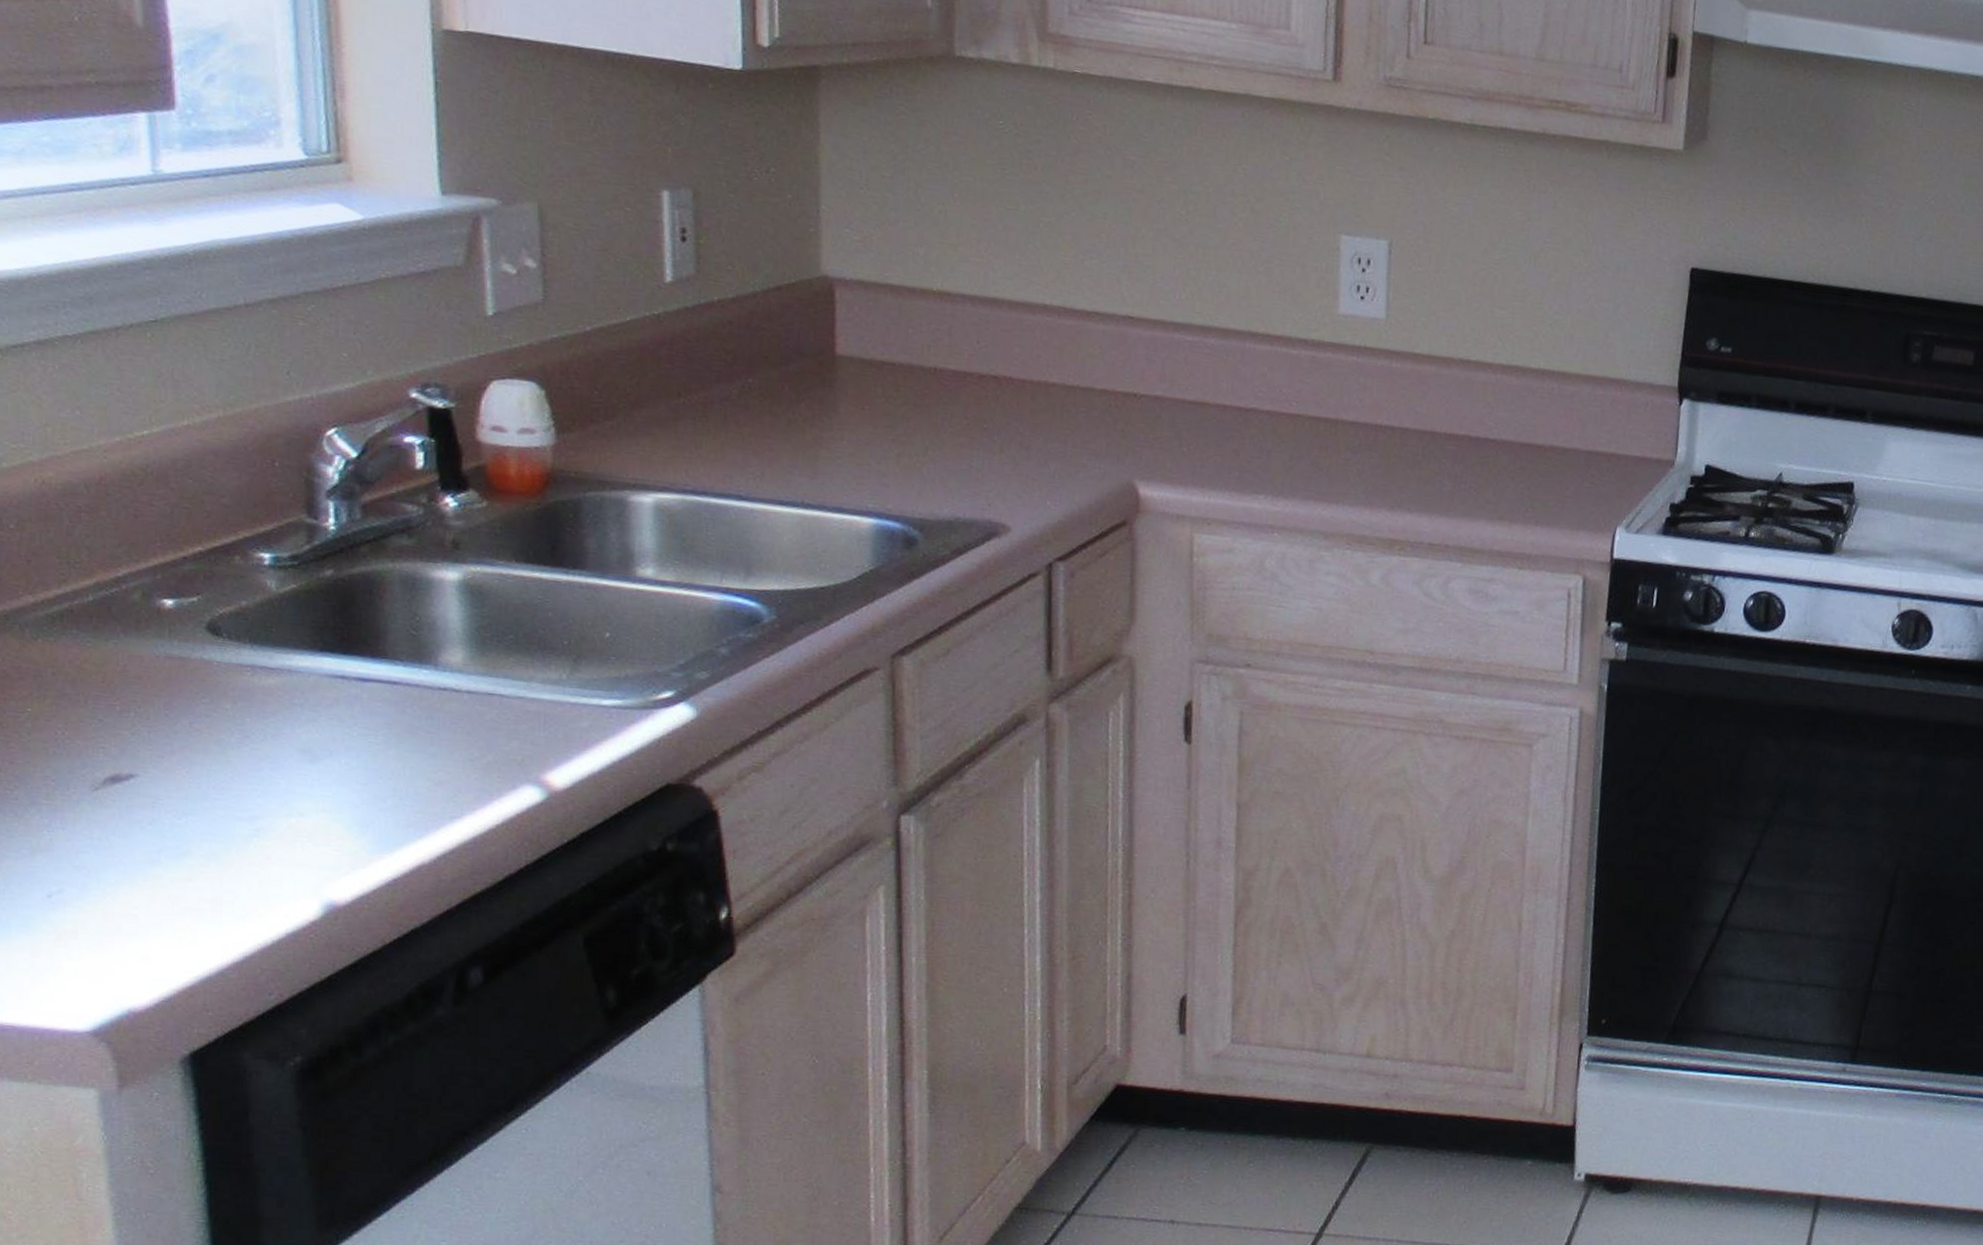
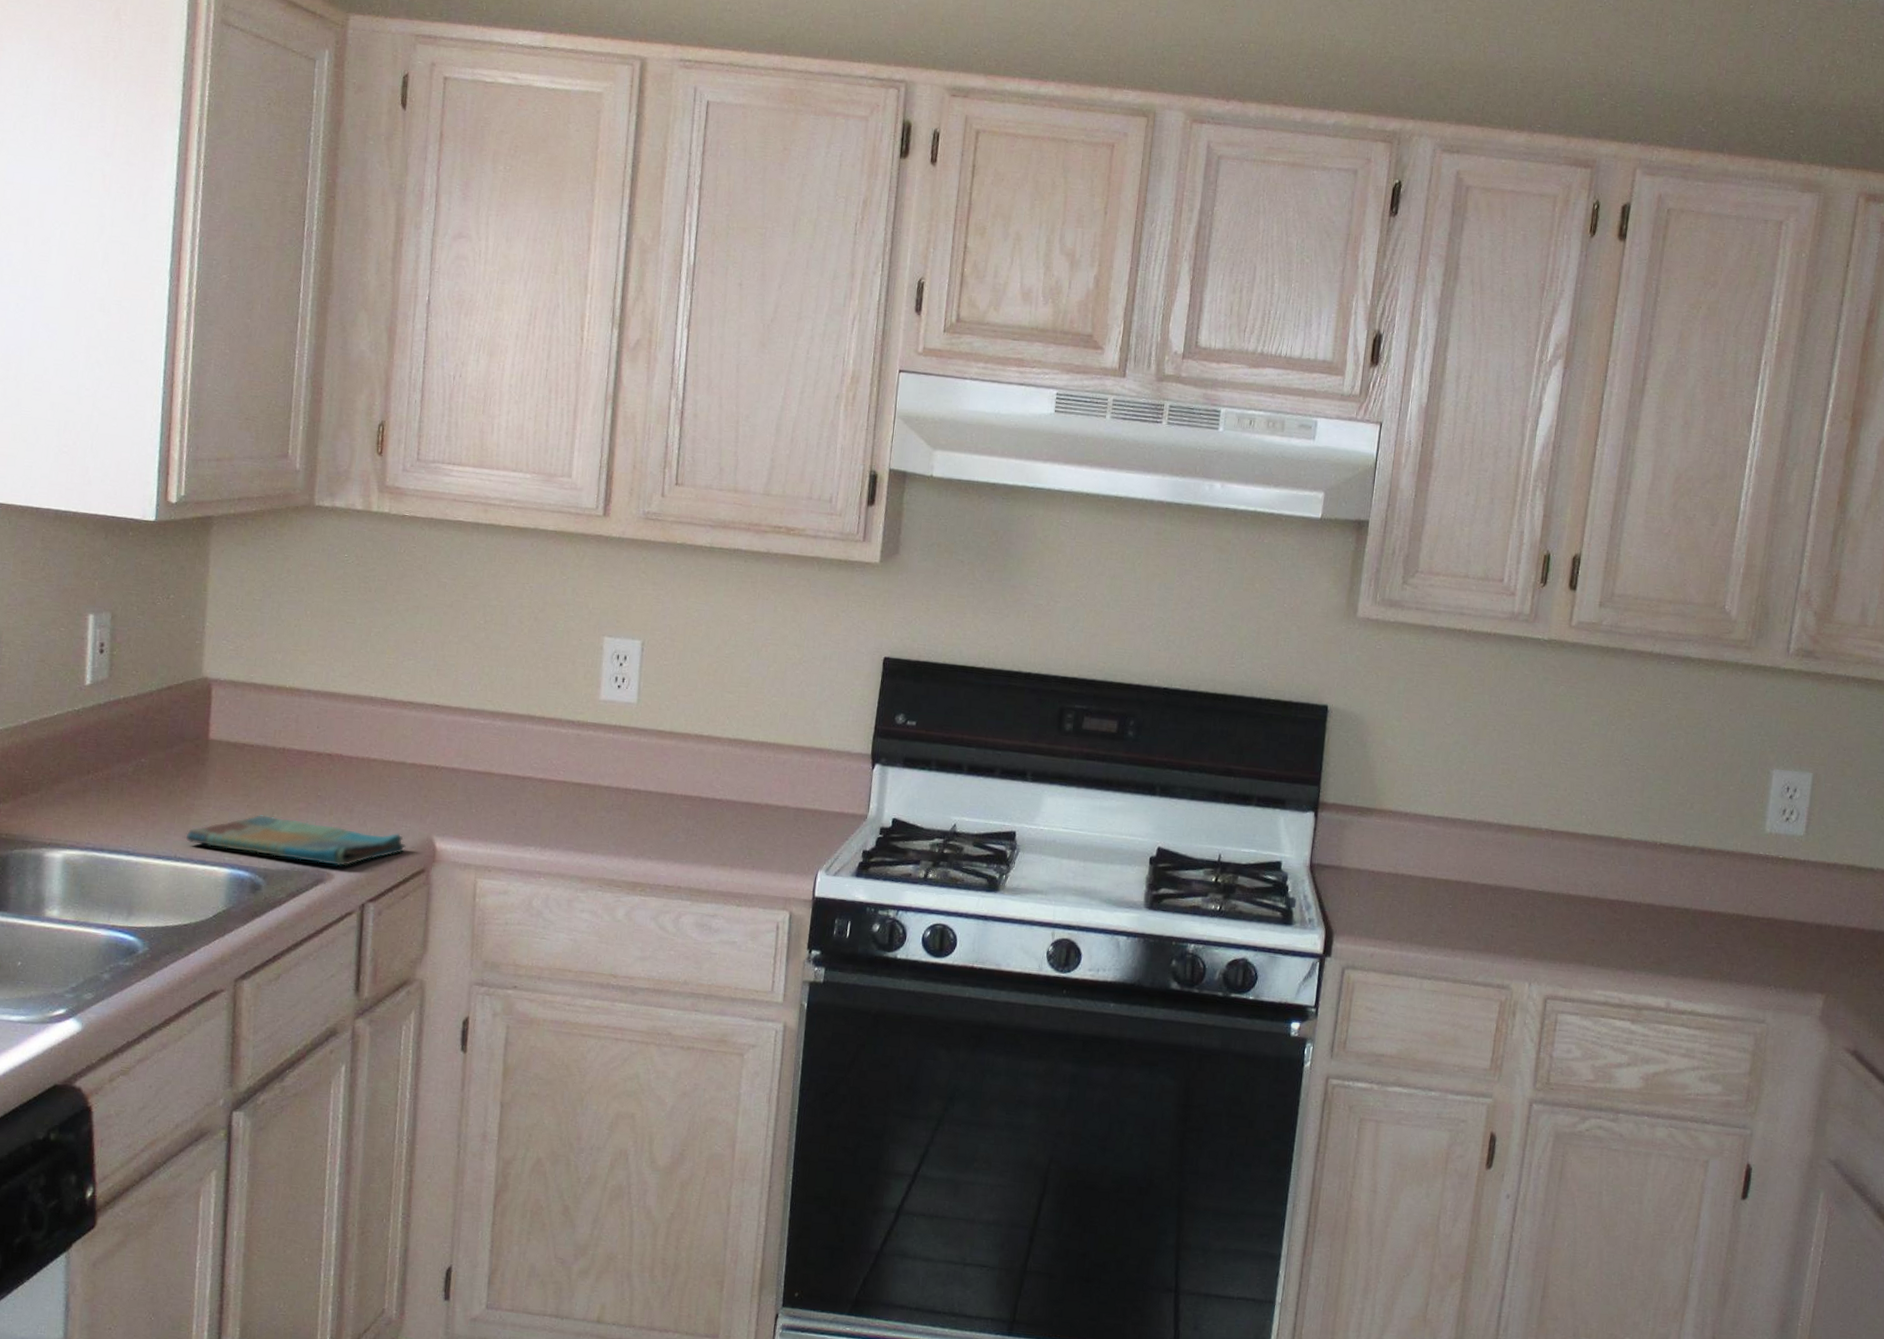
dish towel: none [814,451,1101,517] -> present [185,815,406,867]

